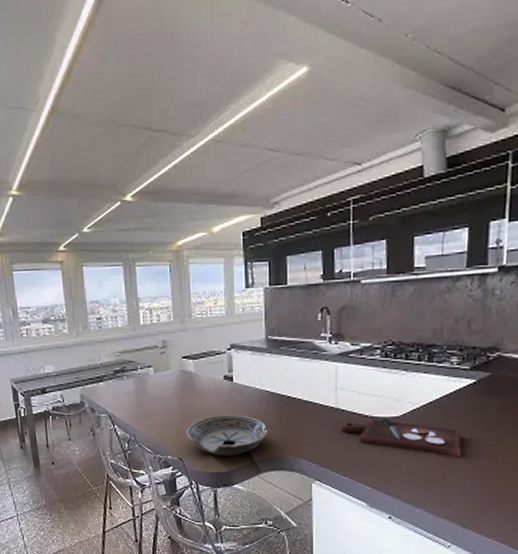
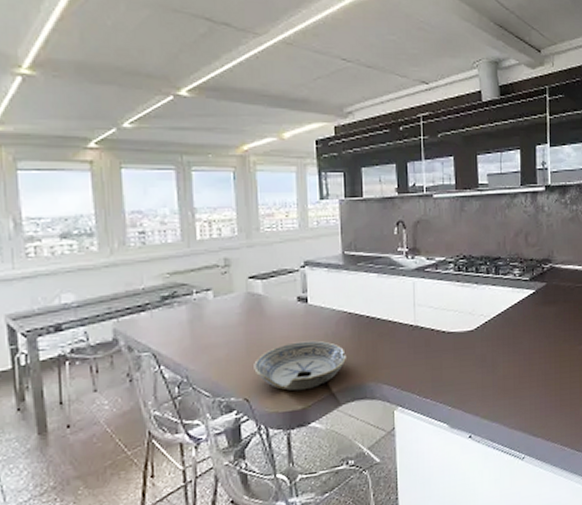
cutting board: present [341,418,462,458] -> none [420,332,527,367]

